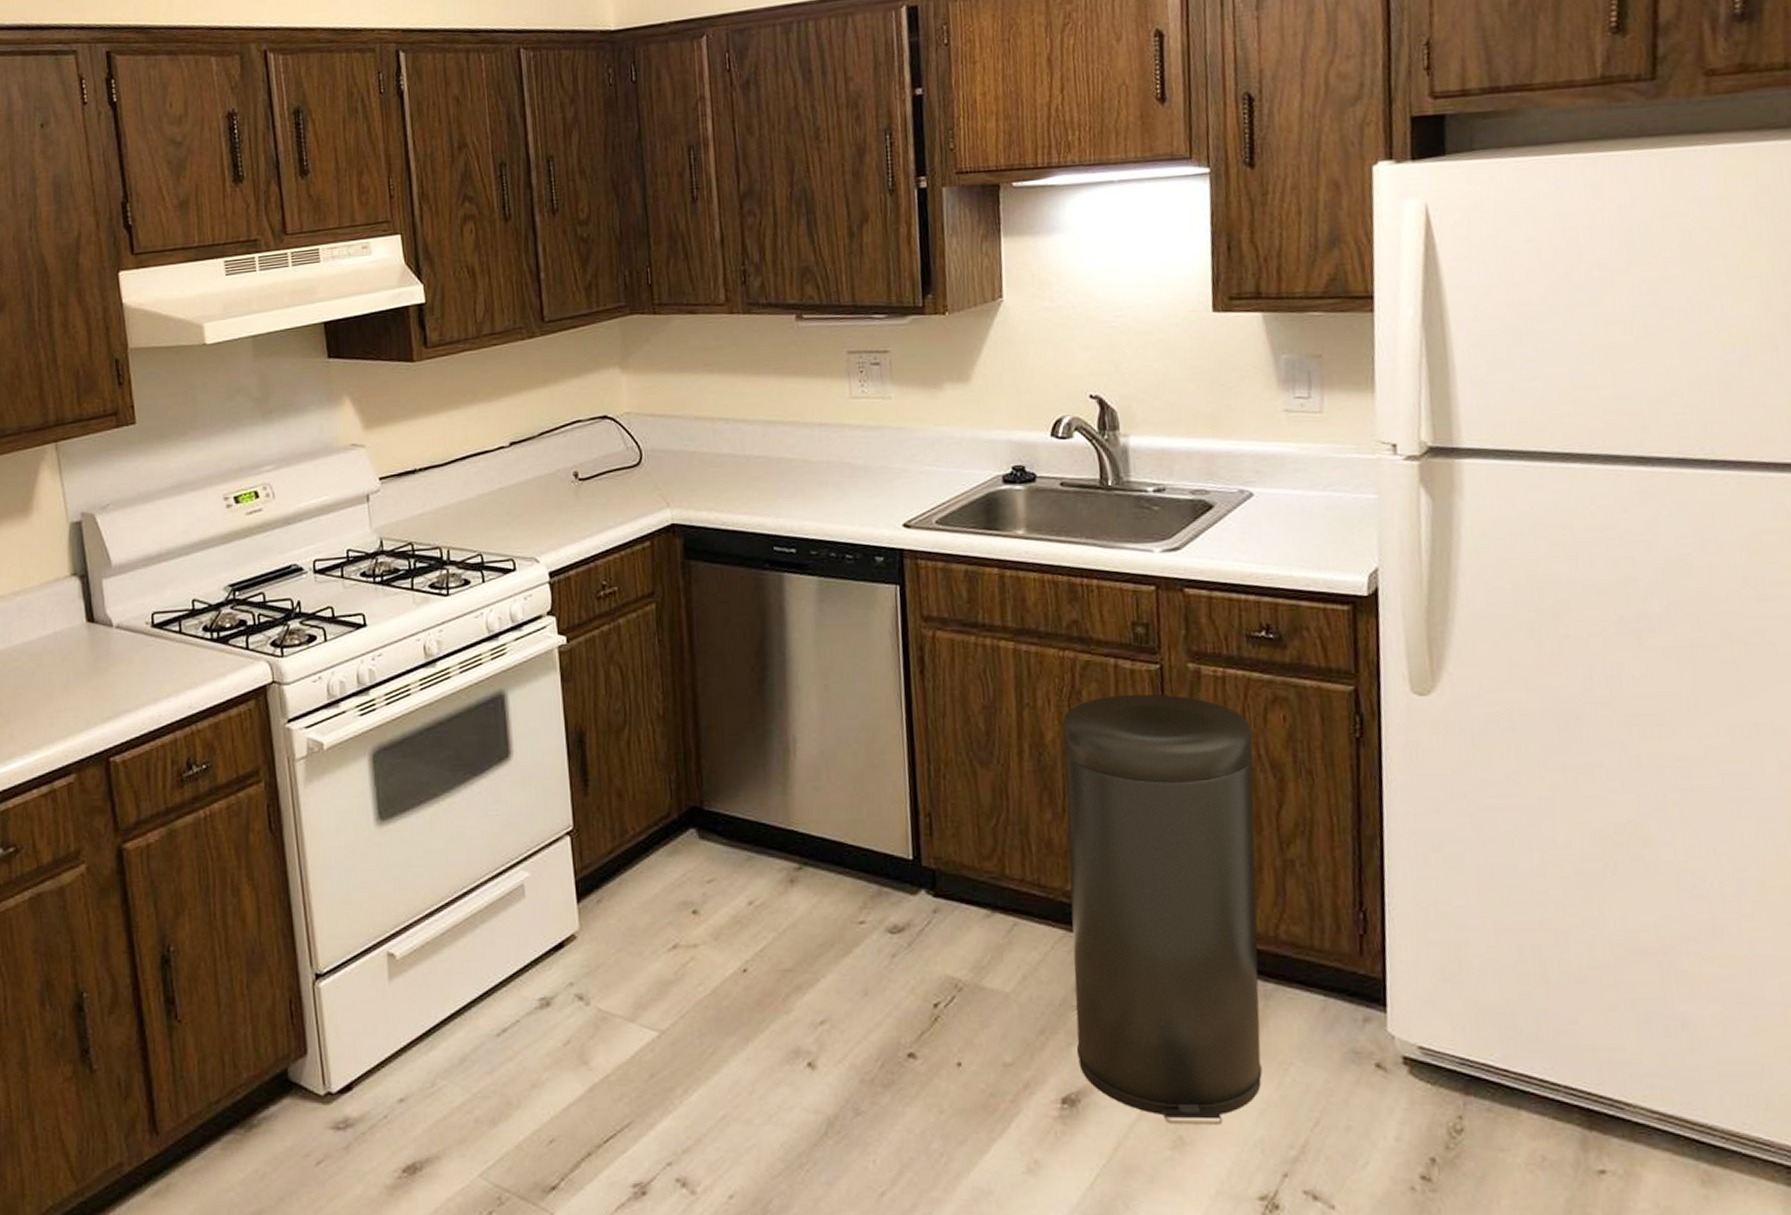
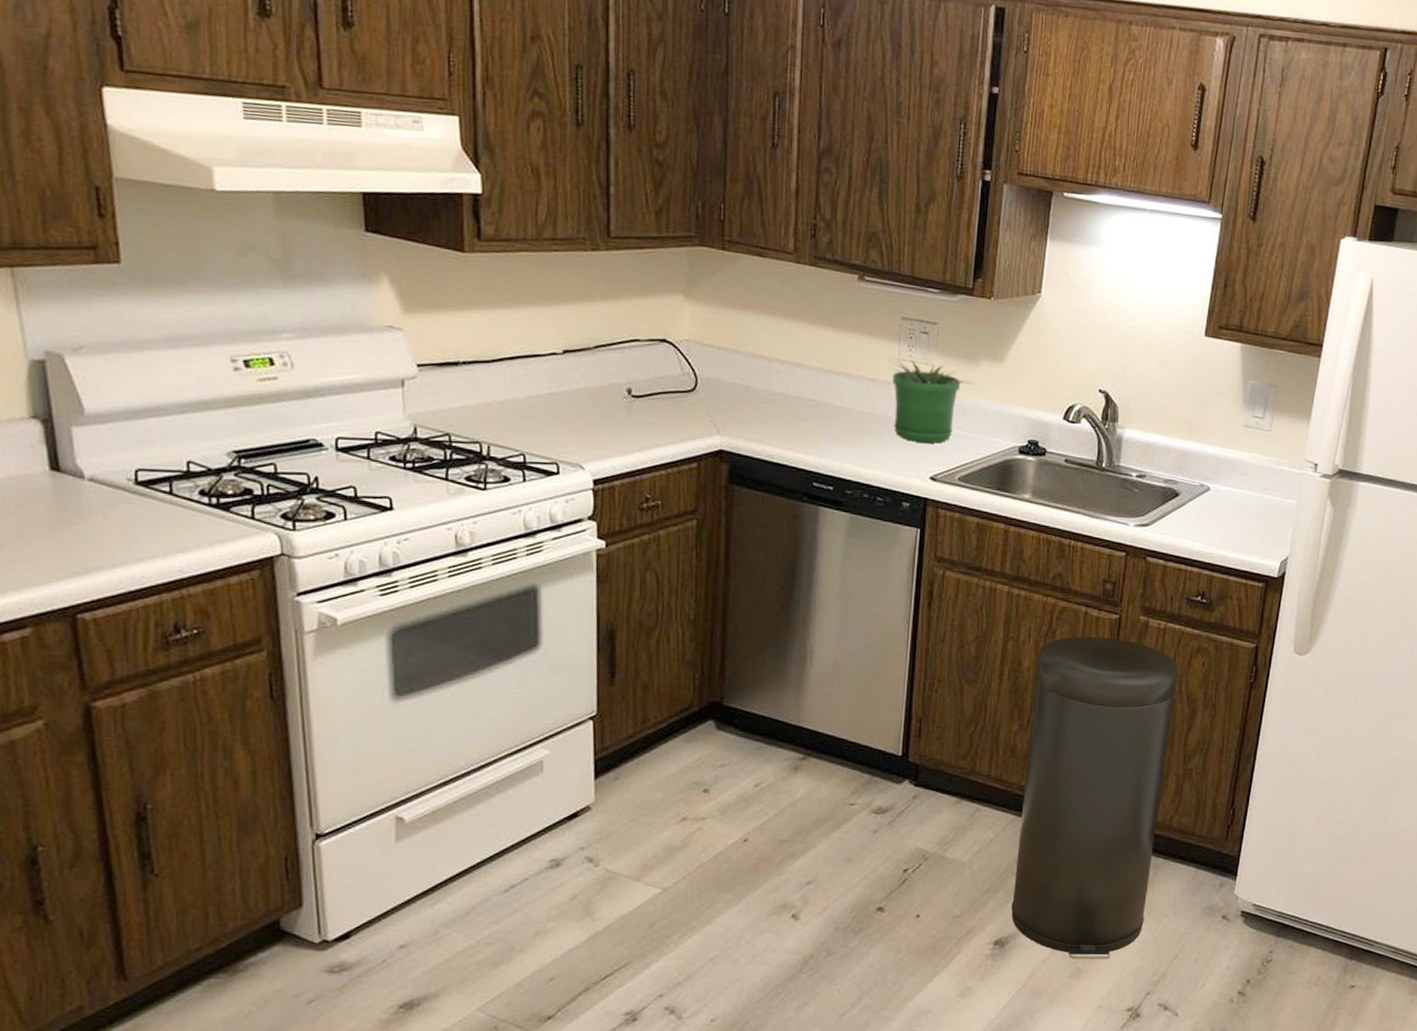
planter: none [840,395,941,487] -> present [889,358,976,443]

